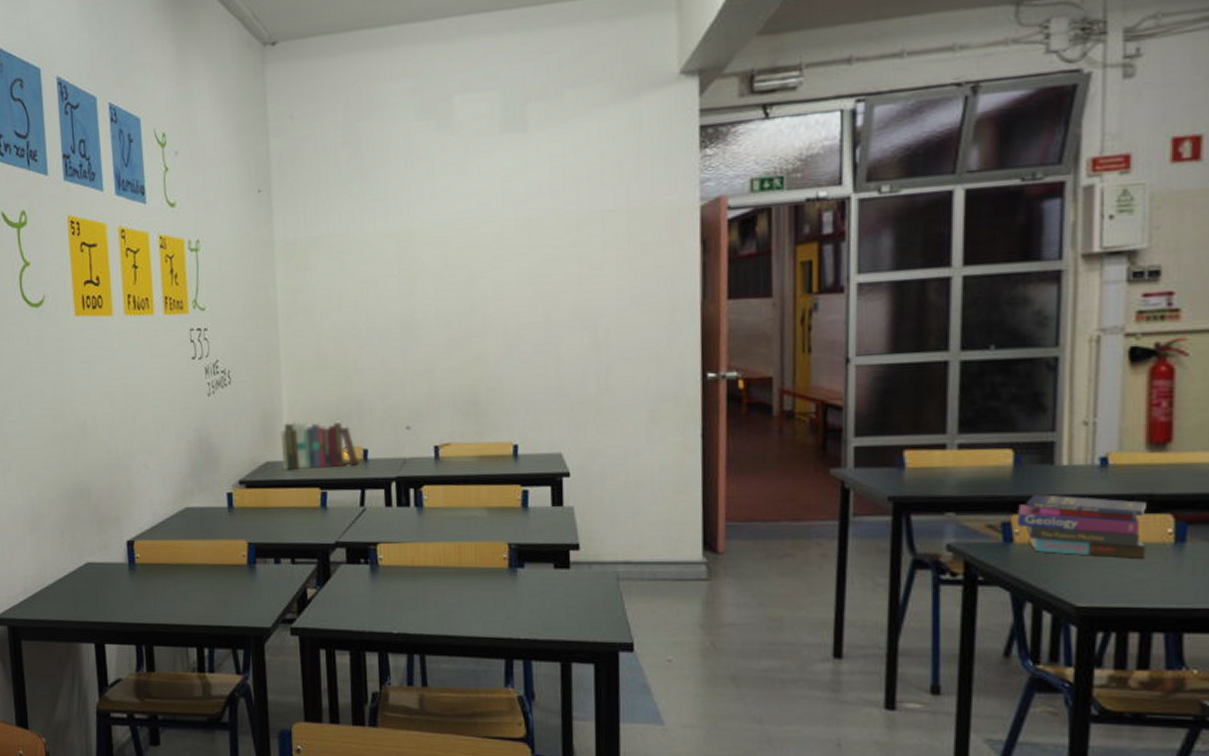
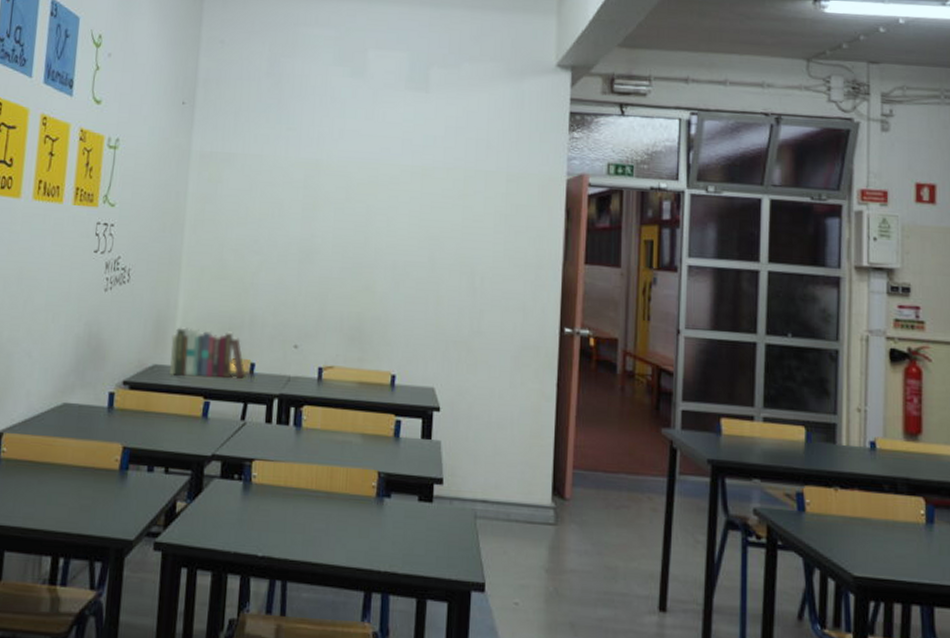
books: present [1017,494,1146,560] -> none [808,469,905,537]

